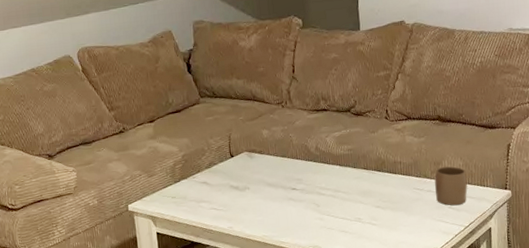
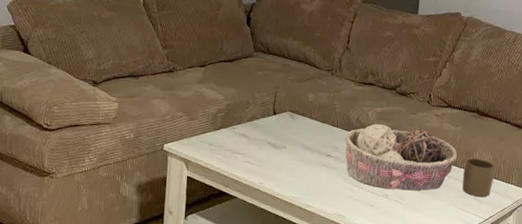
decorative basket: none [307,146,426,213] -> present [345,124,458,191]

